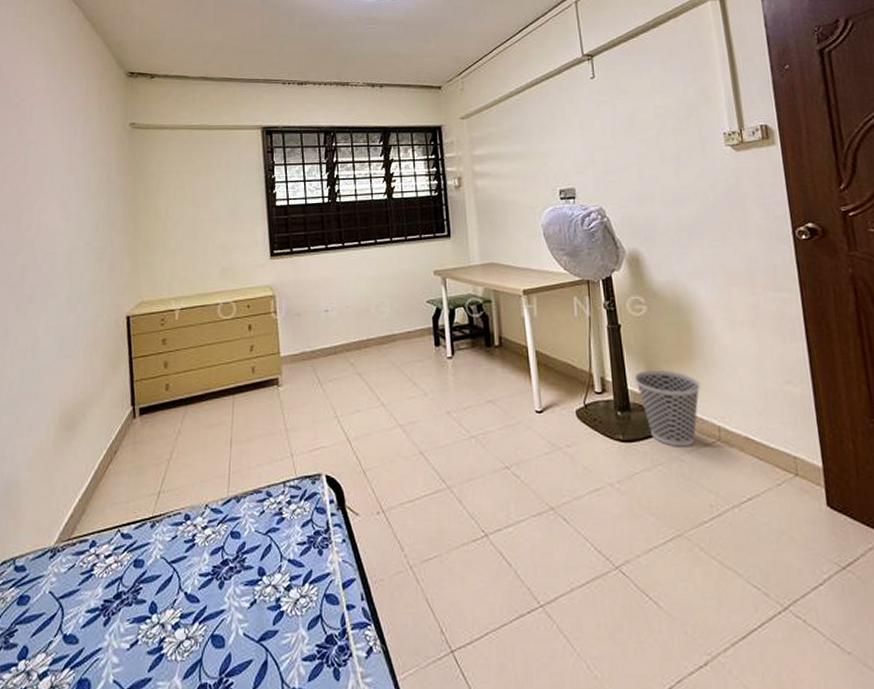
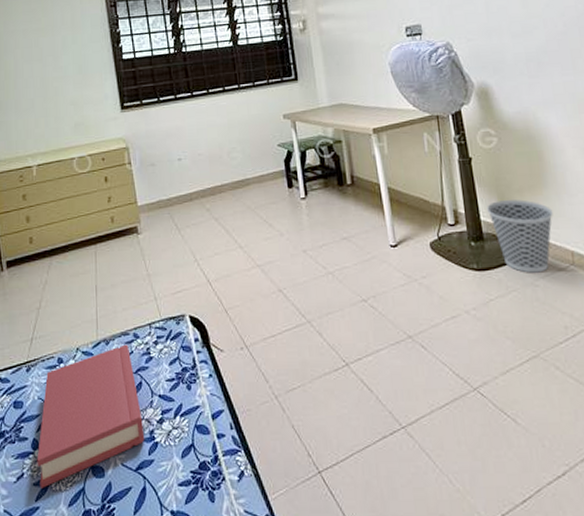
hardback book: none [153,503,271,658] -> present [37,344,145,488]

